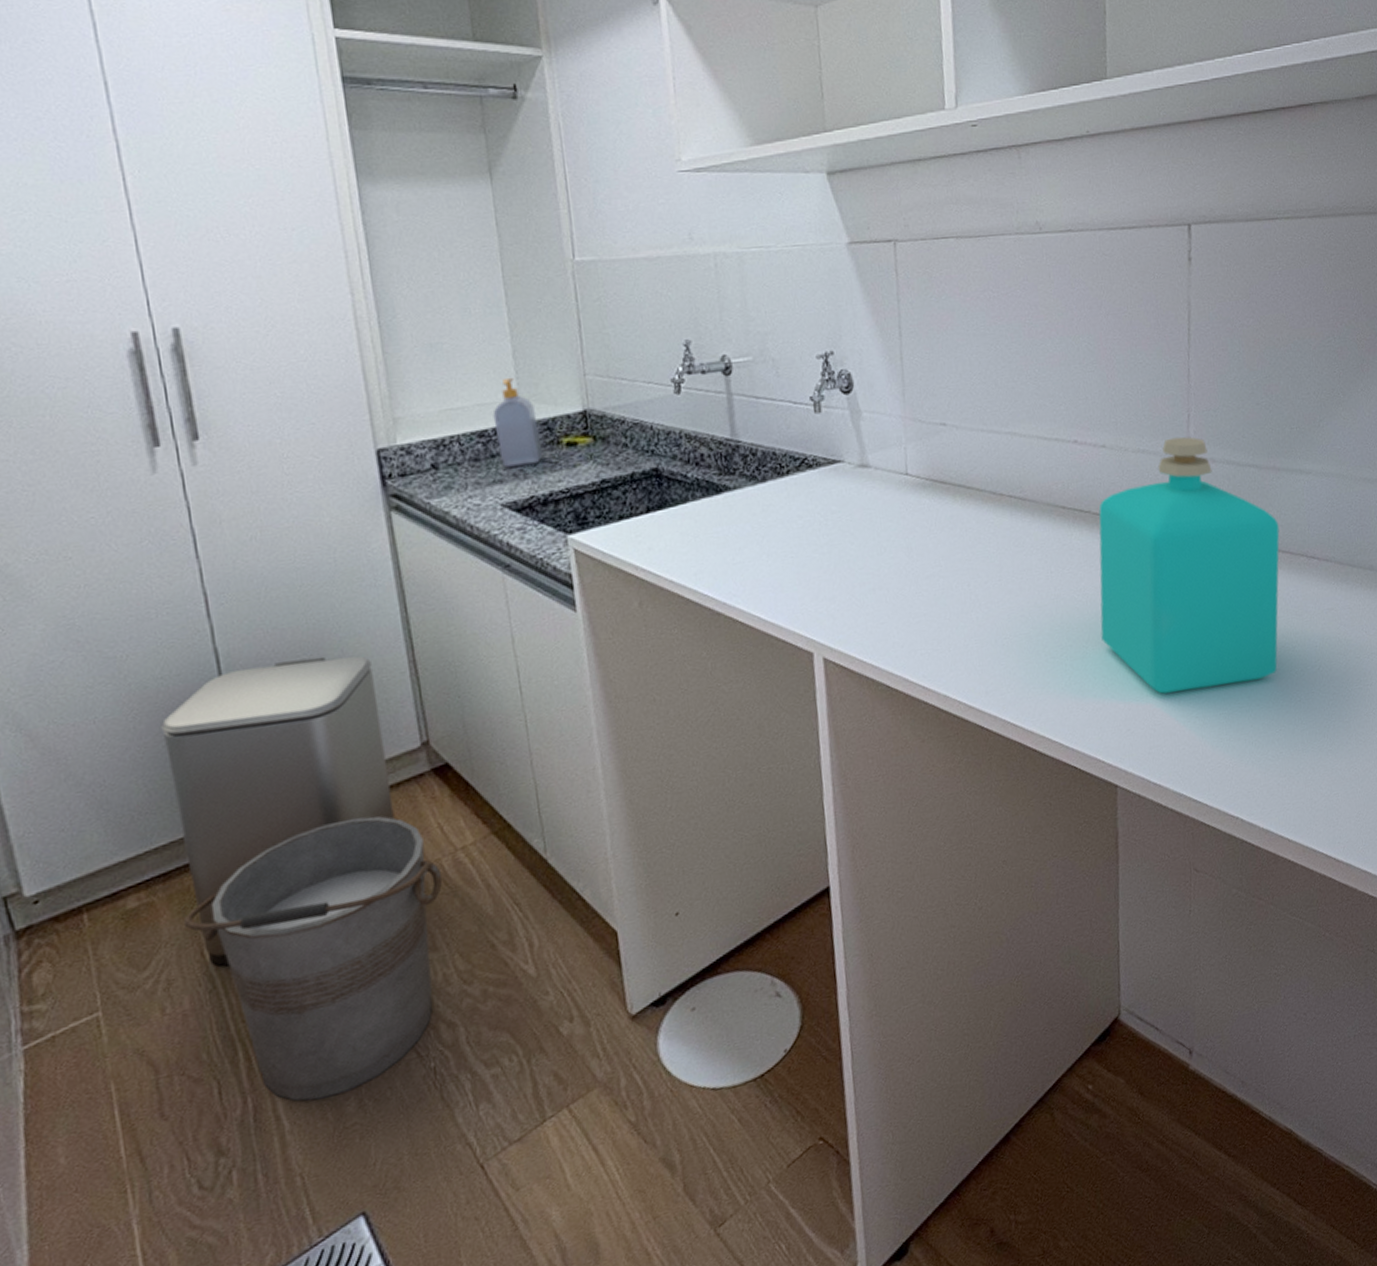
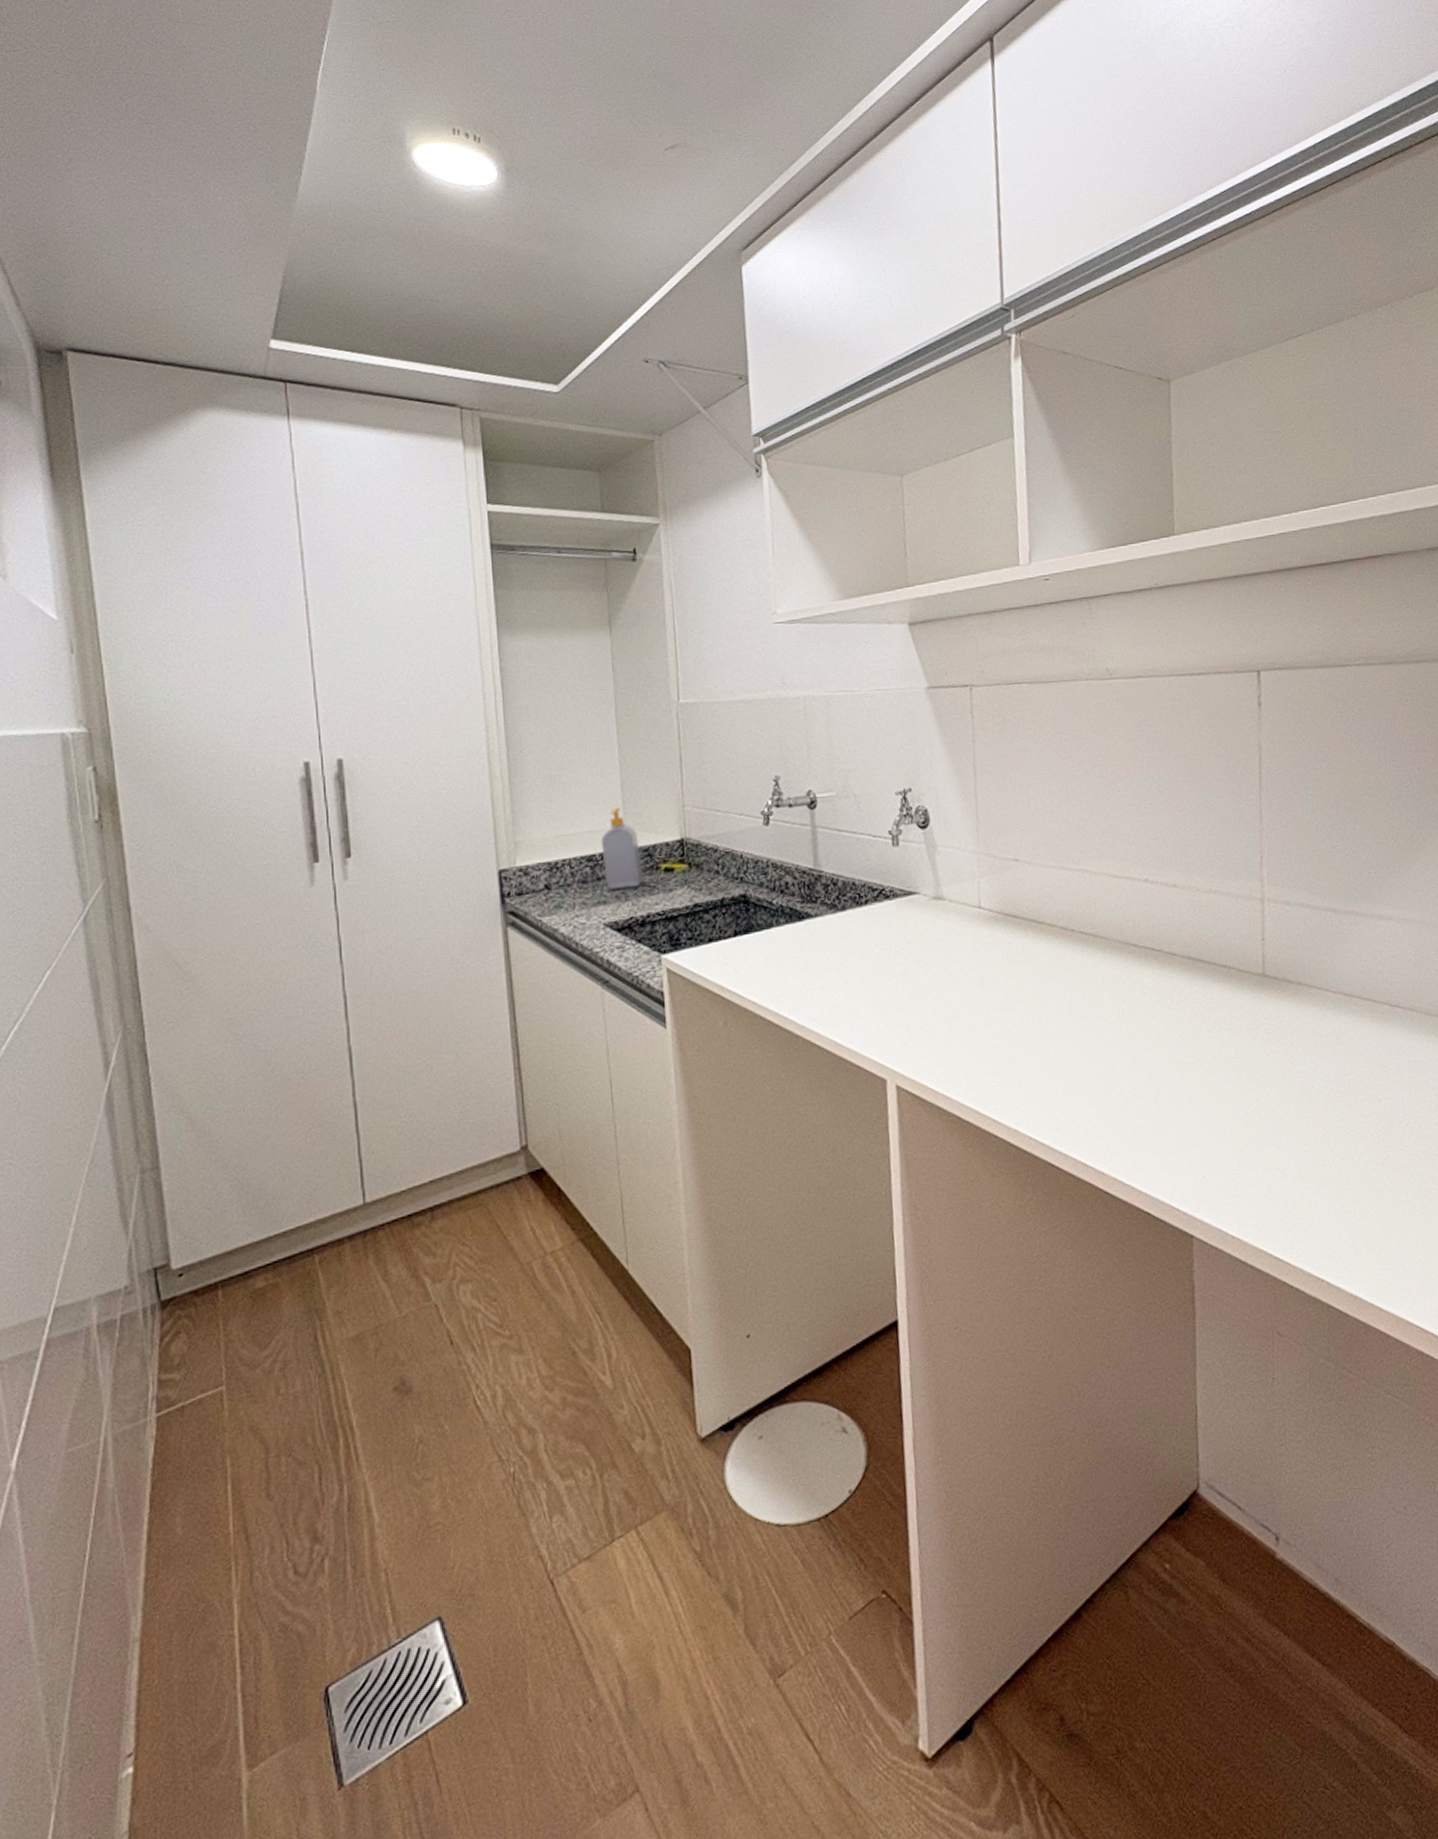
pedal bin: present [161,656,395,967] -> none [298,1059,493,1352]
bucket: present [184,816,443,1101] -> none [303,1215,532,1495]
soap bottle: present [1098,437,1280,694] -> none [1170,878,1362,1142]

